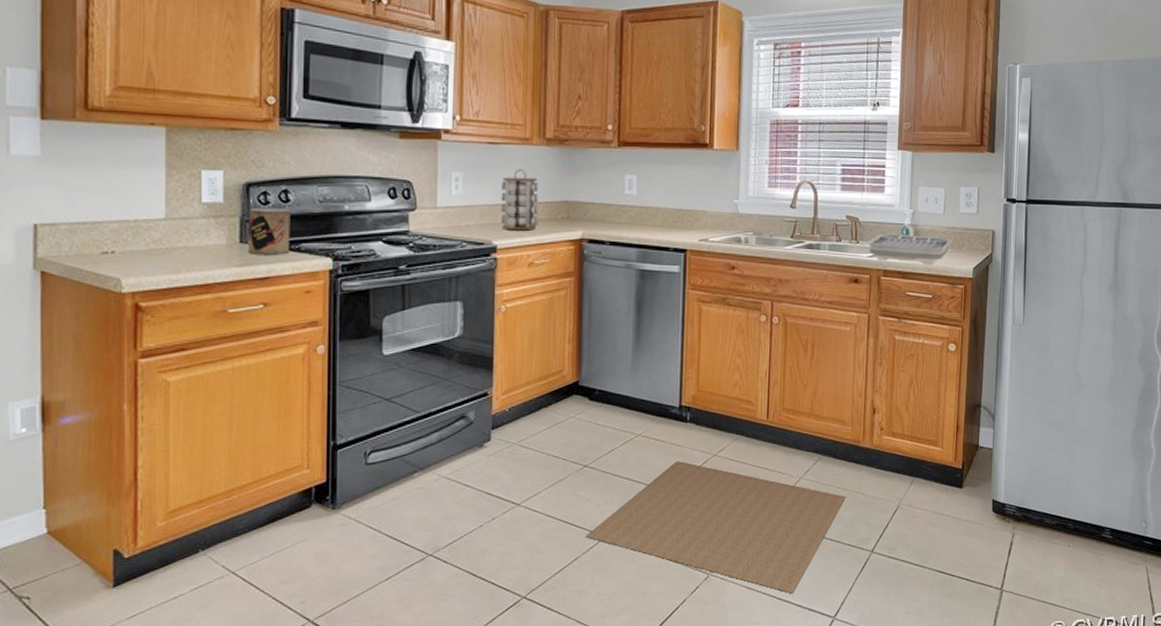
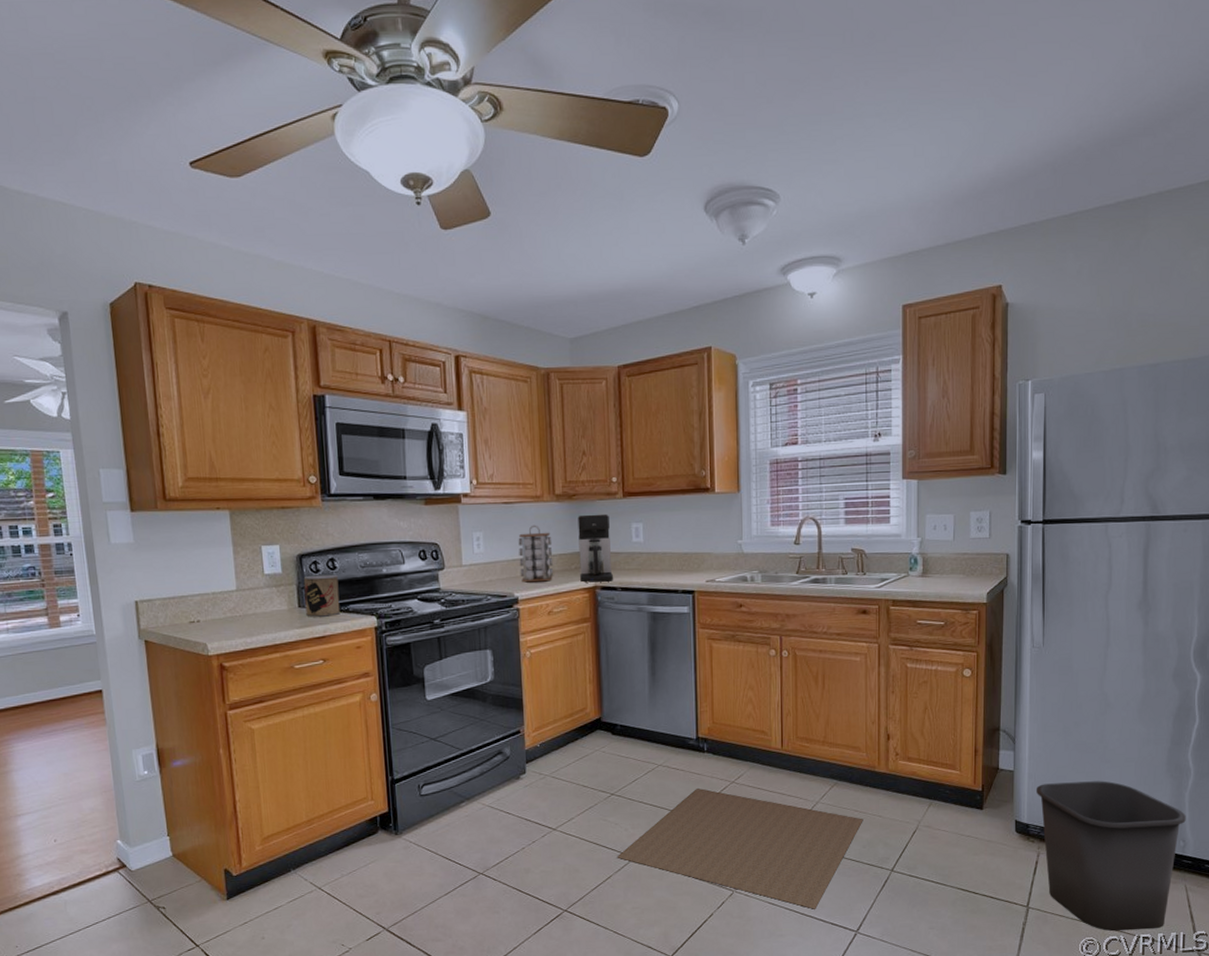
coffee maker: none [566,161,602,234] -> present [578,514,613,583]
dish rack: present [866,233,953,265] -> none [873,563,965,592]
waste bin: none [1012,460,1148,614] -> present [1035,780,1186,931]

